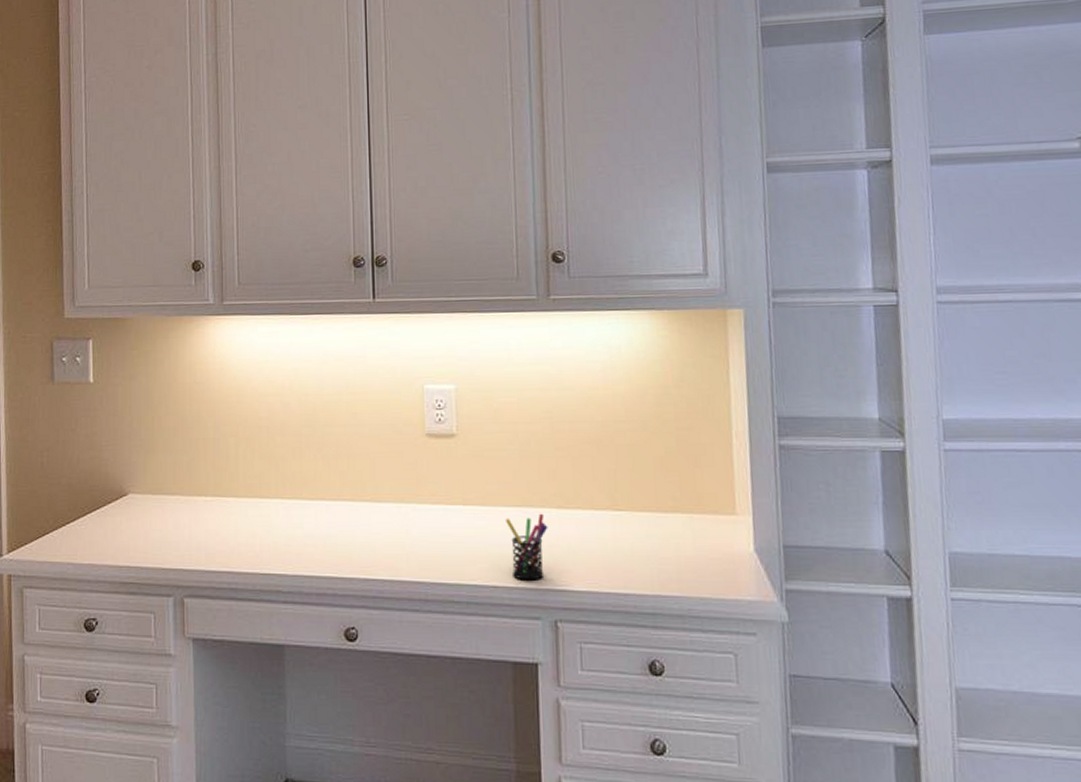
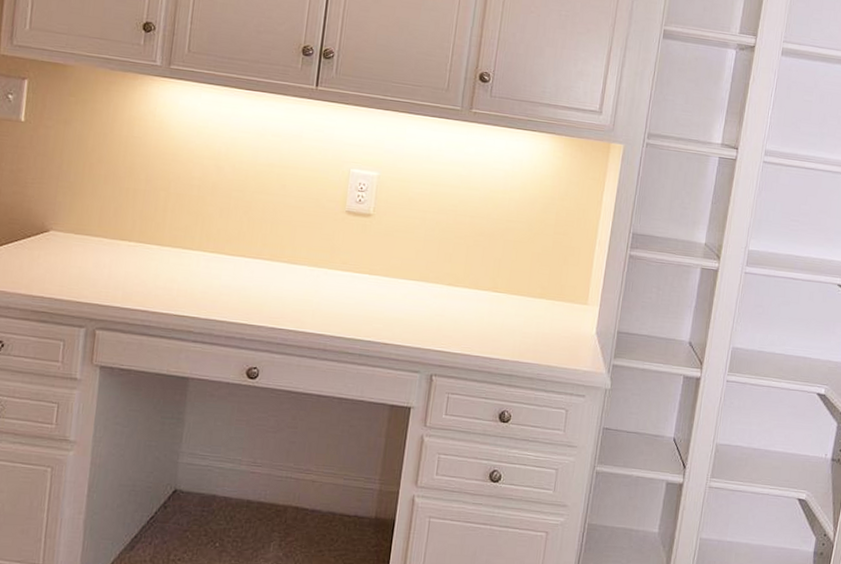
pen holder: present [504,513,548,580] -> none [402,288,438,342]

